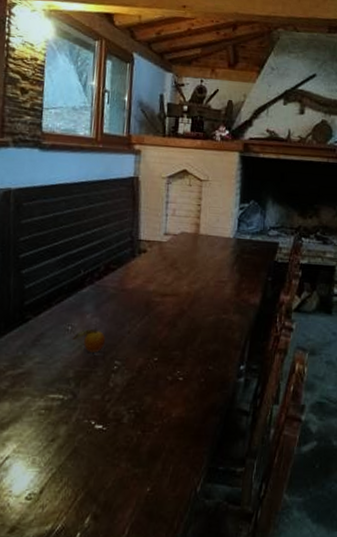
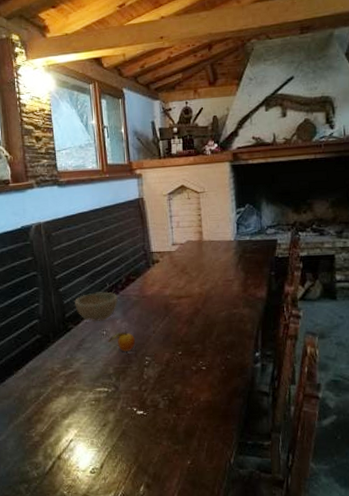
bowl: none [37,279,93,315] -> present [74,292,119,322]

